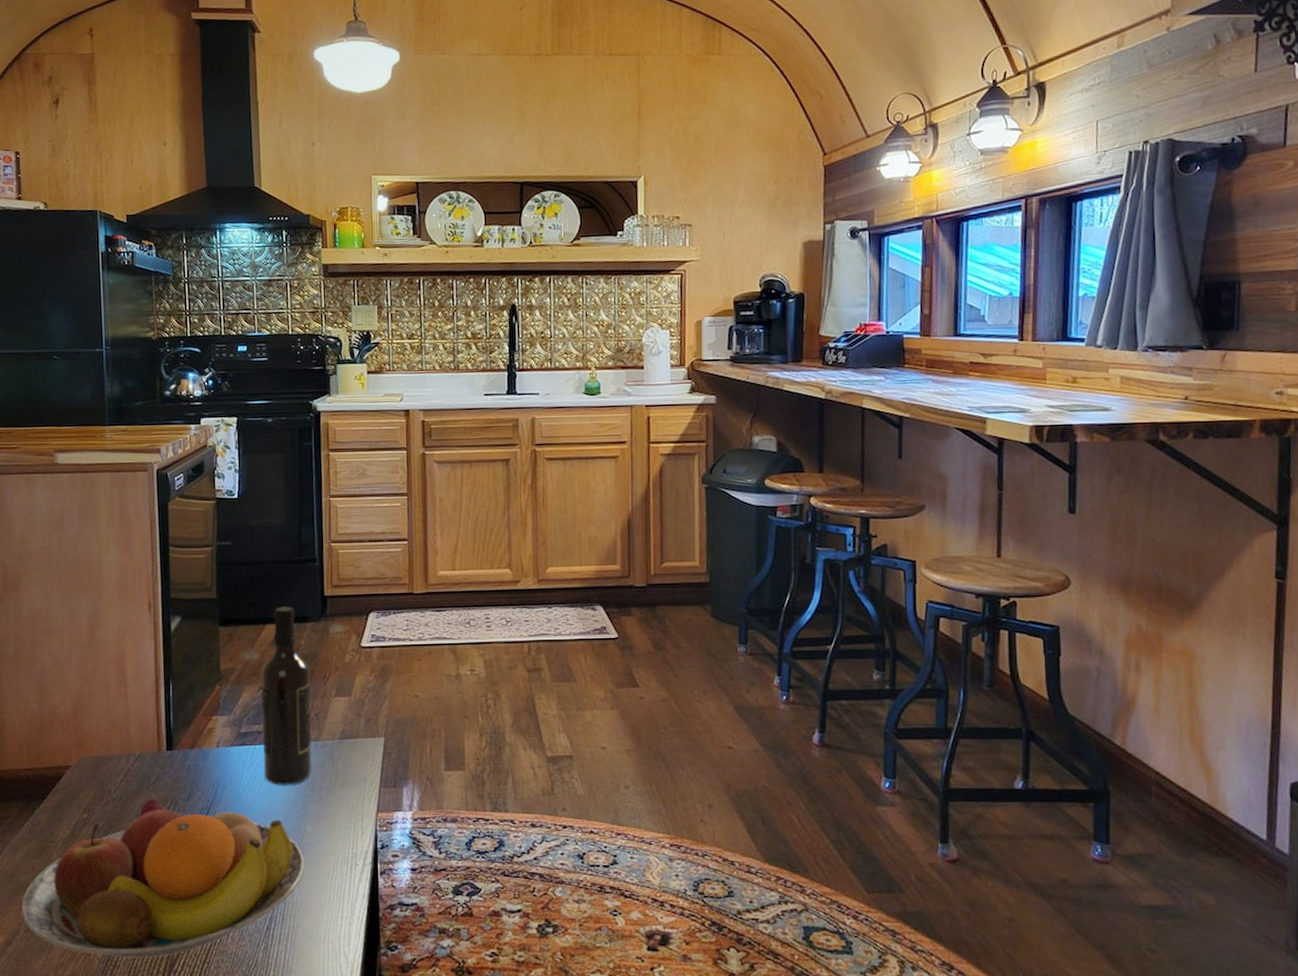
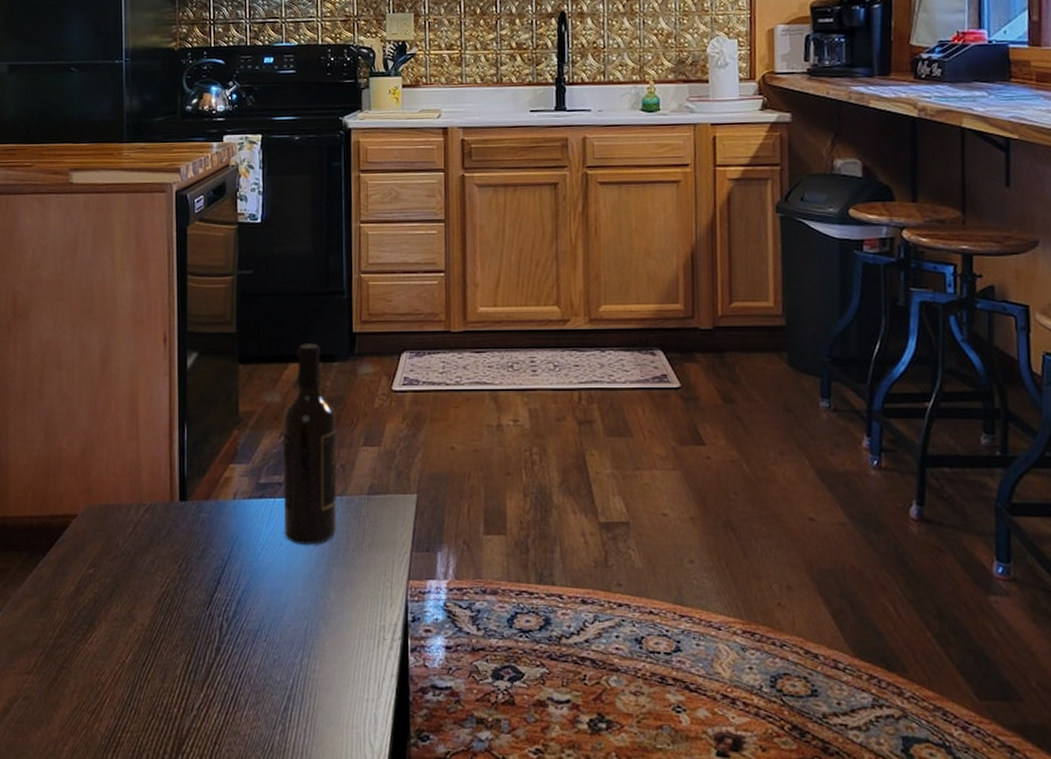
fruit bowl: present [21,797,305,958] -> none [20,553,327,736]

